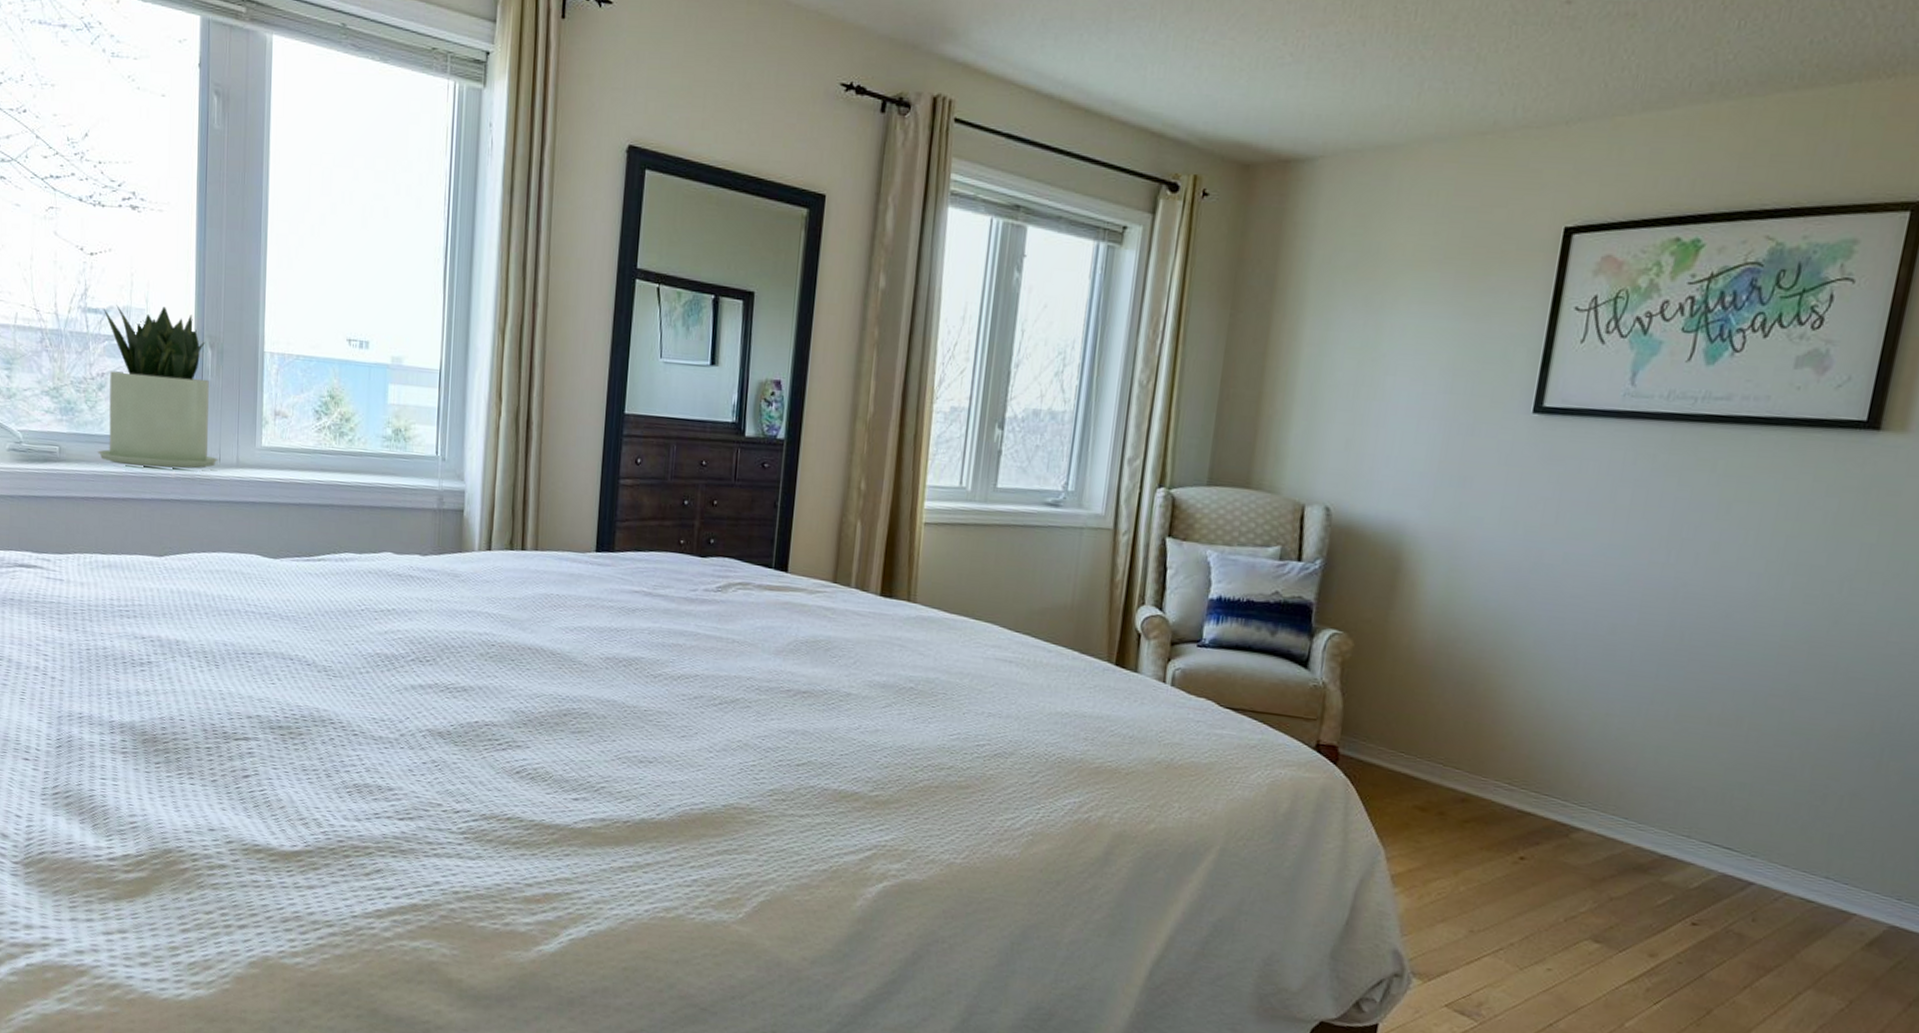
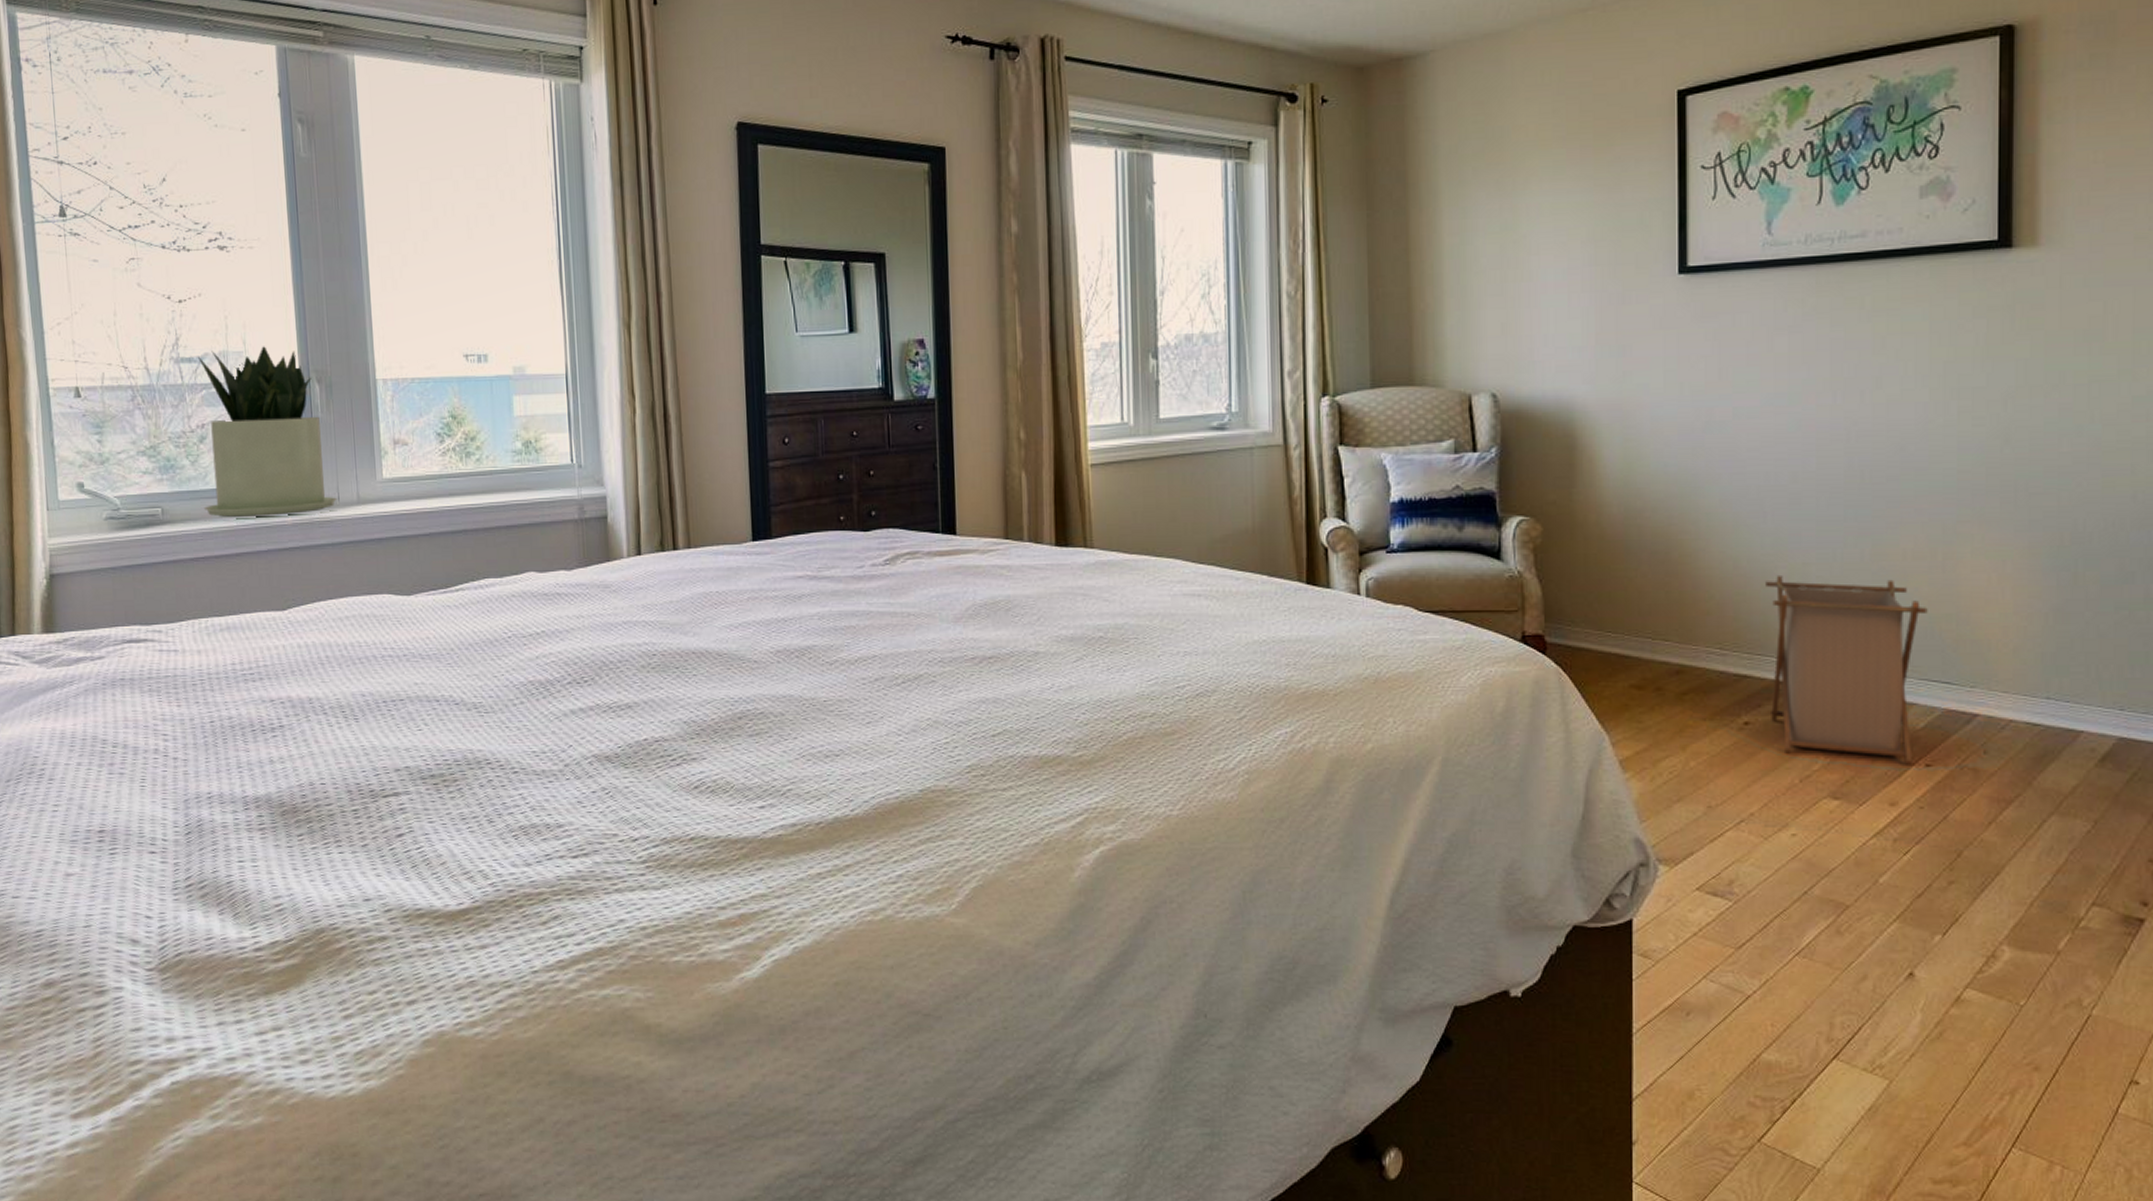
laundry basket: none [1547,721,1723,921] -> present [1766,574,1928,765]

